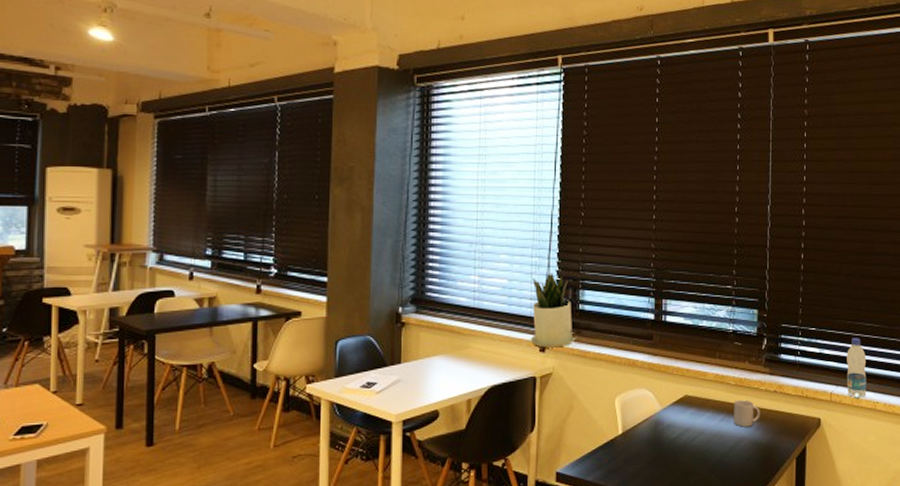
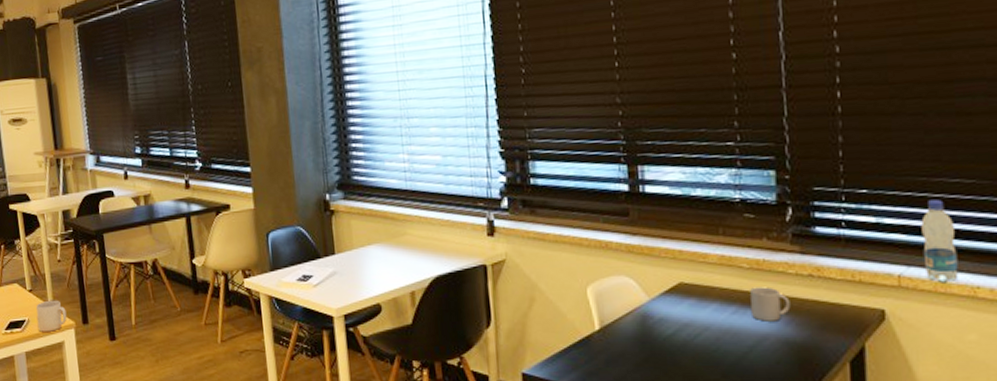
mug: none [57,402,97,438] -> present [35,300,67,332]
planter: present [531,273,576,348] -> none [470,144,531,231]

